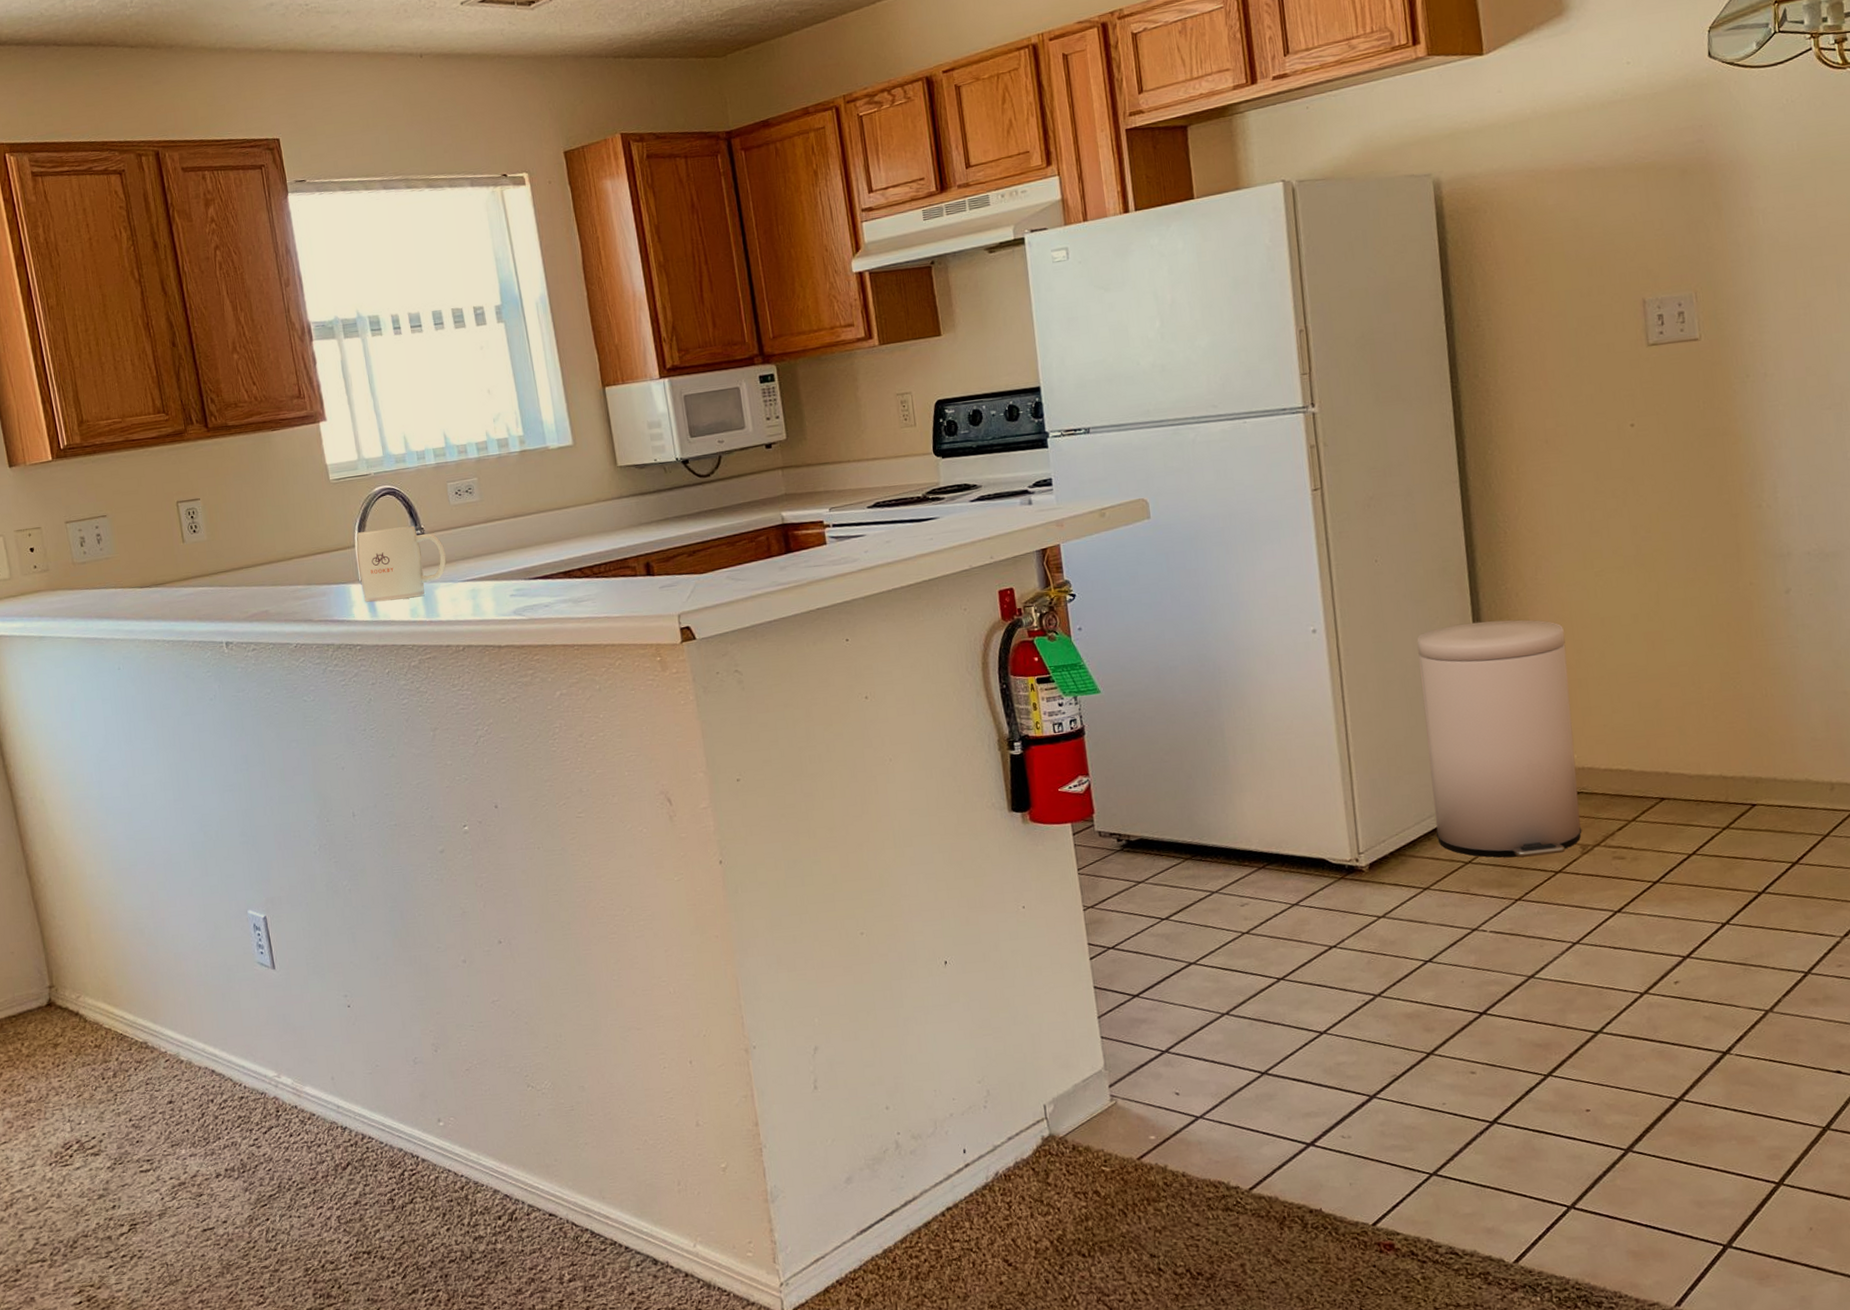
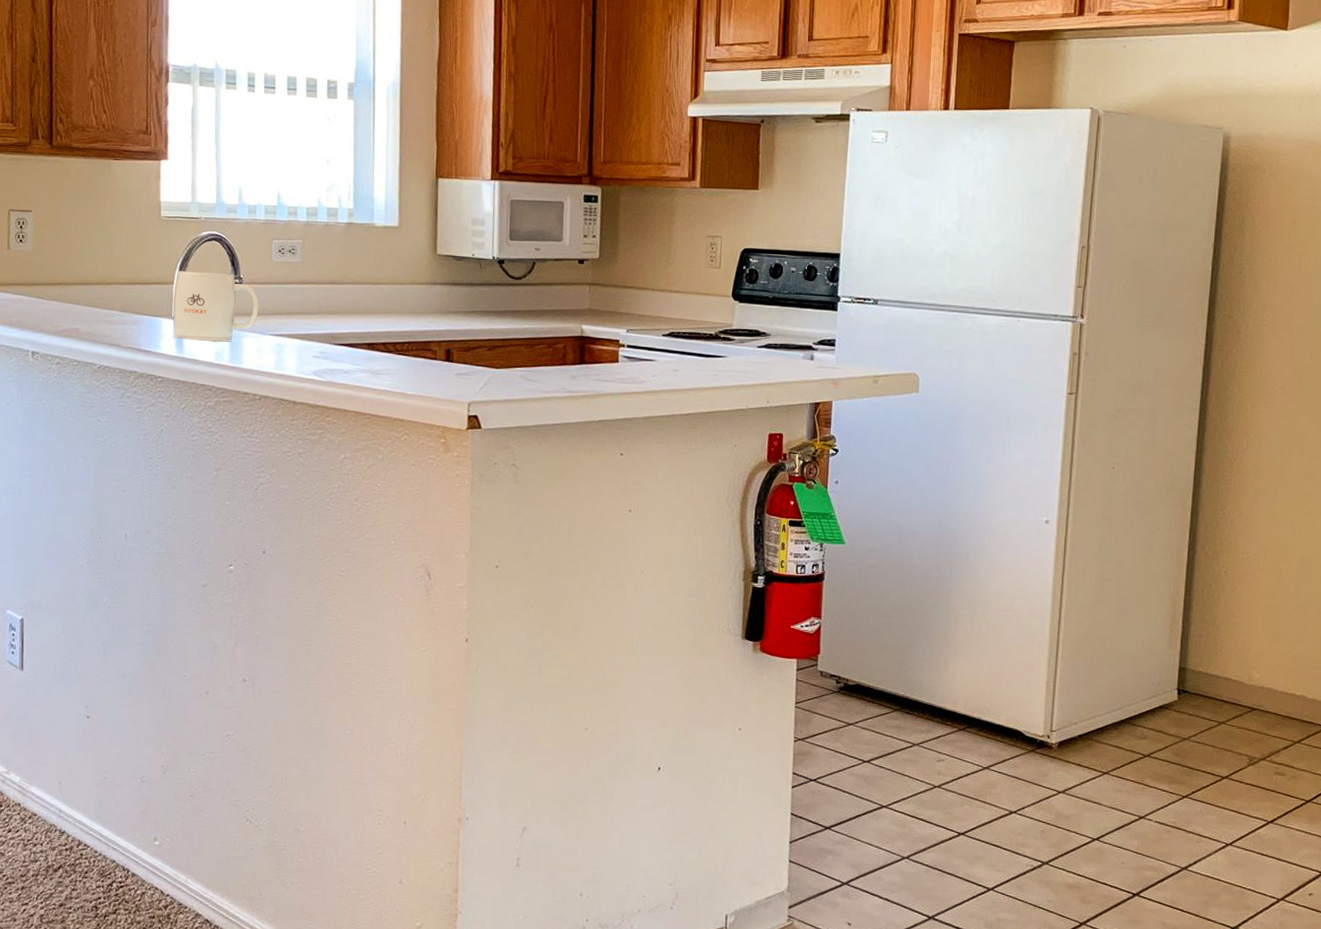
pedal bin: present [1416,619,1582,858] -> none [1122,538,1268,761]

